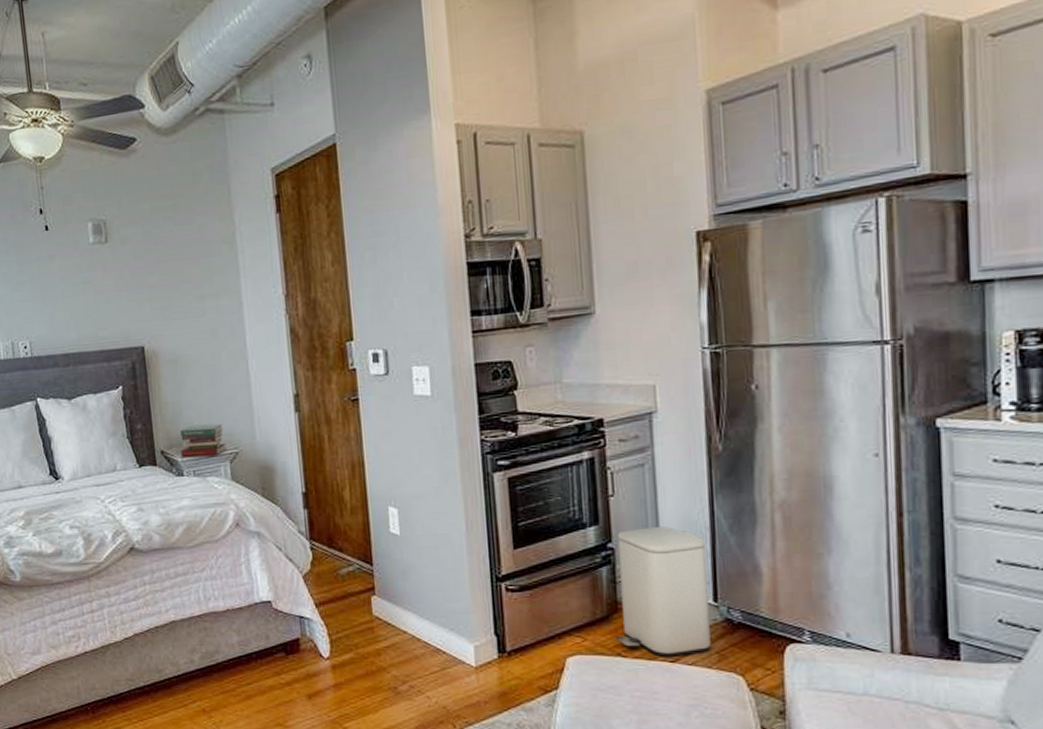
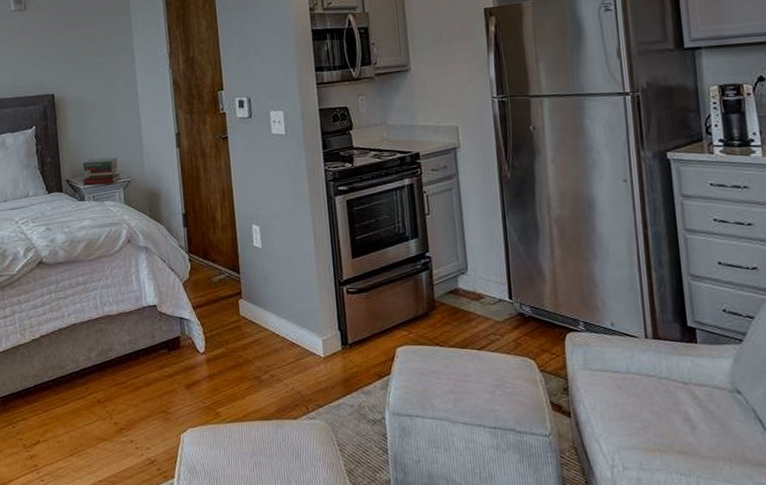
pedal bin: present [615,526,711,657] -> none [433,238,509,346]

